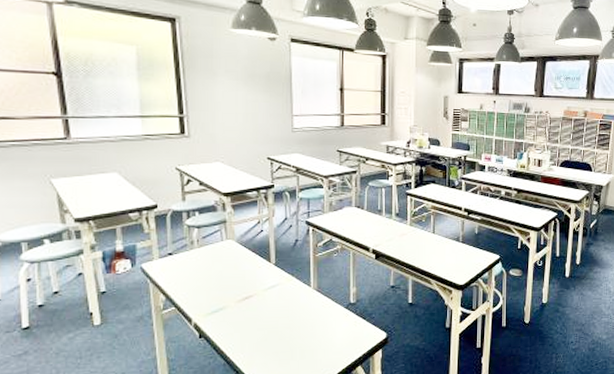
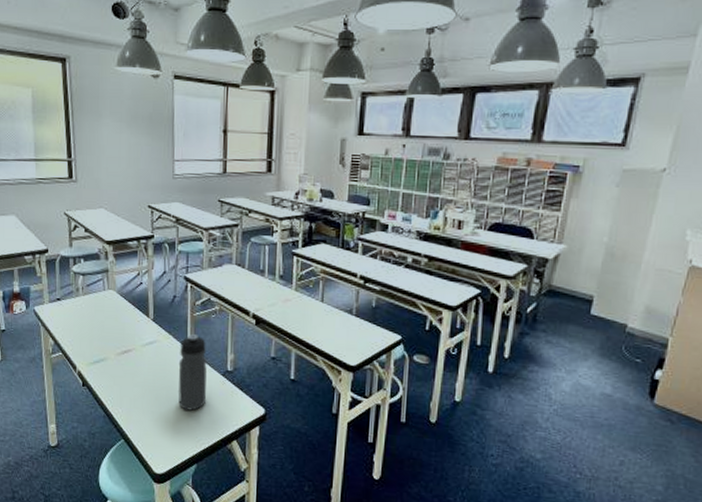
water bottle: none [302,274,331,345] -> present [178,334,207,411]

